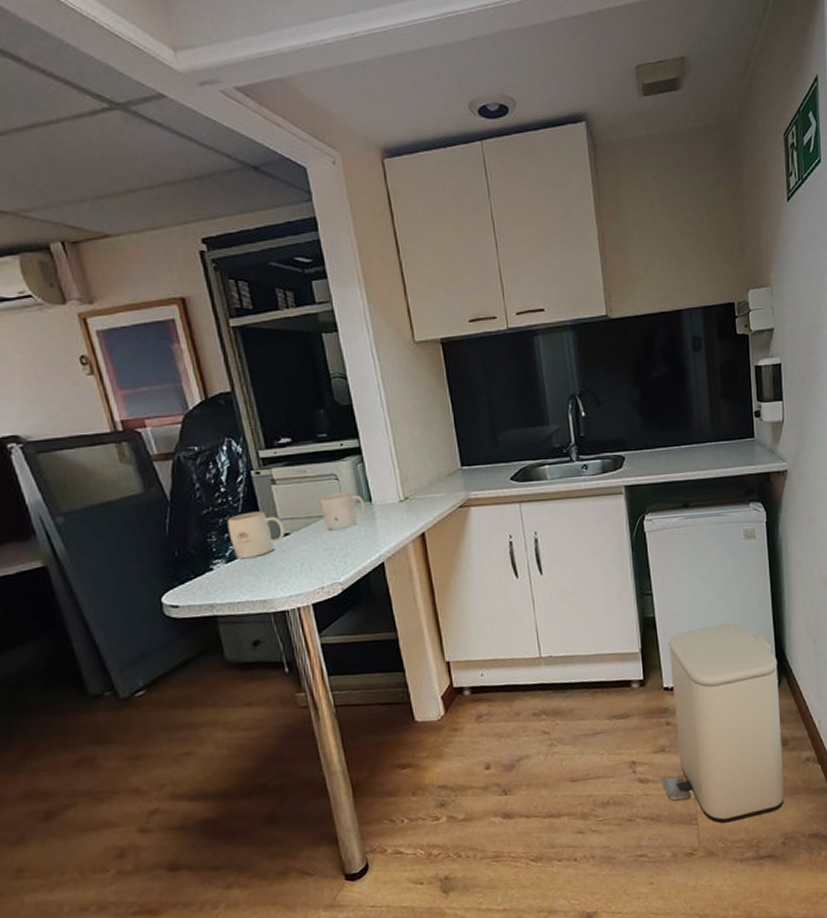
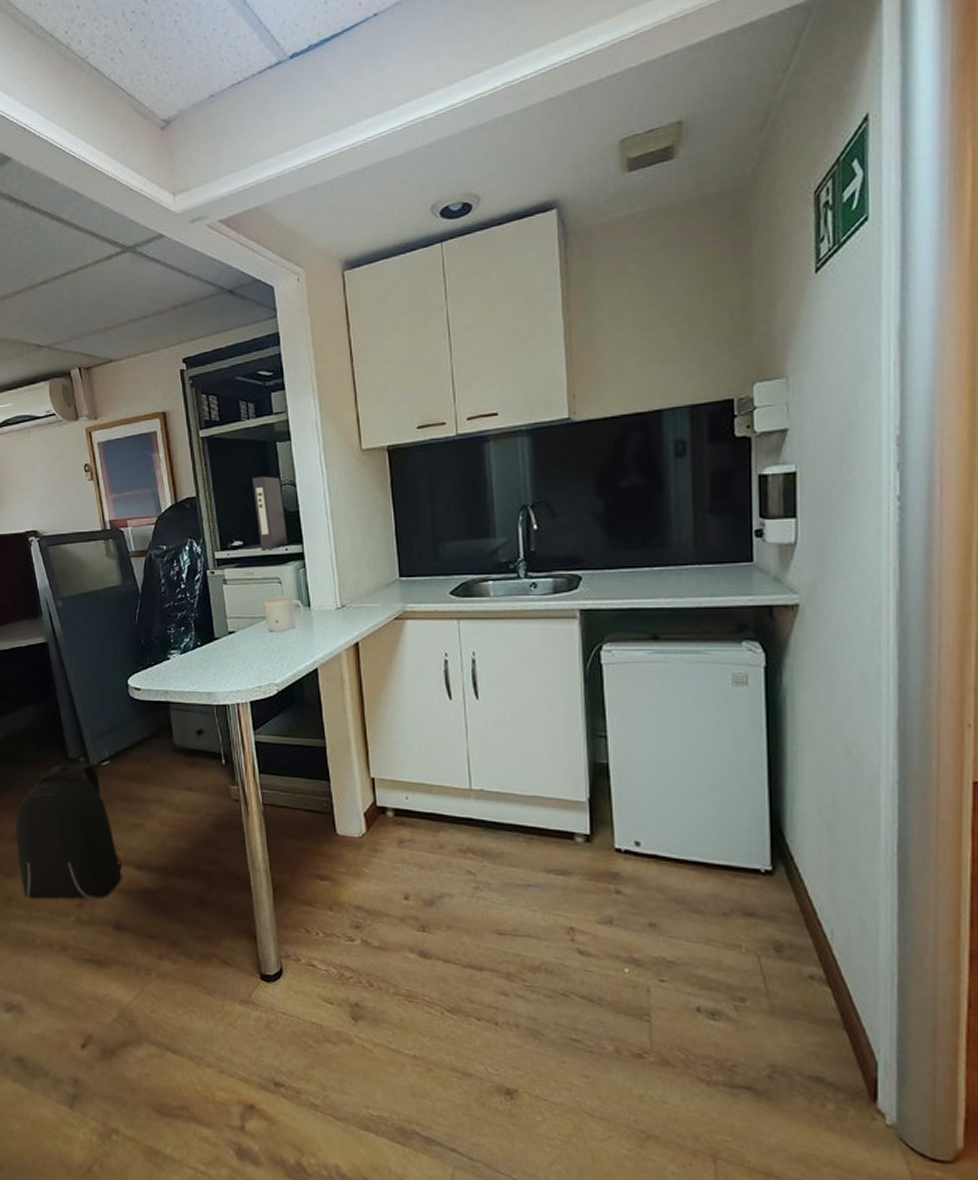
backpack: none [20,698,173,864] -> present [16,764,122,899]
mug: present [227,511,285,560] -> none [184,608,231,652]
binder: none [296,369,343,447] -> present [251,476,288,551]
pedal bin: present [662,623,785,824] -> none [606,784,775,1033]

